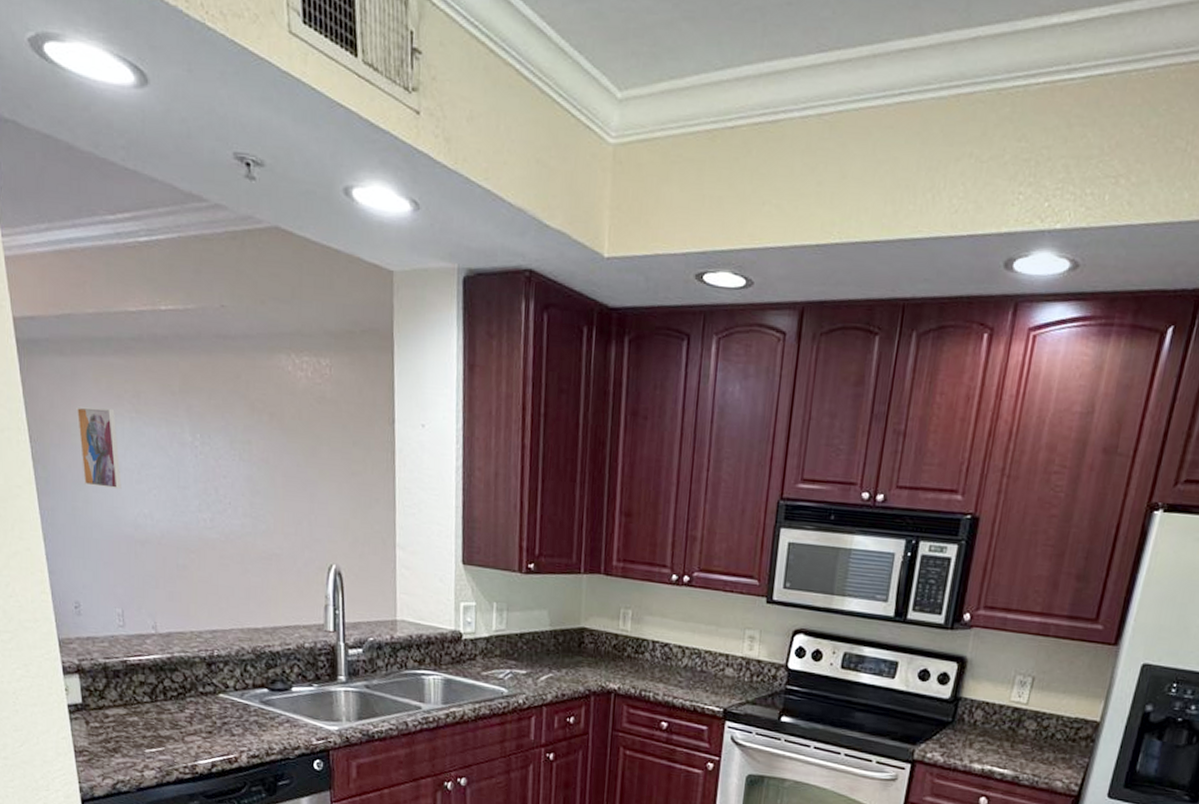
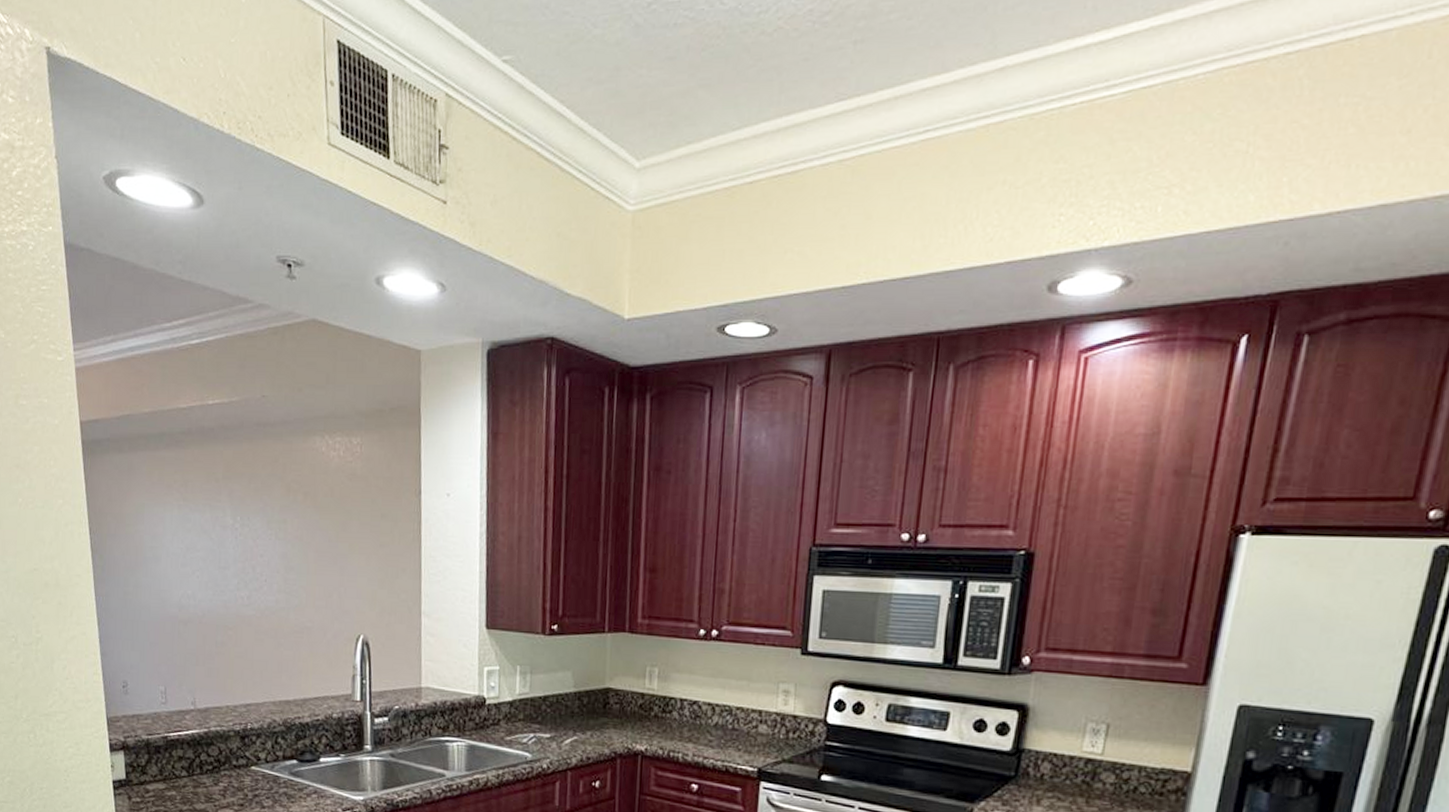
wall art: present [76,406,122,489] -> none [131,498,169,572]

